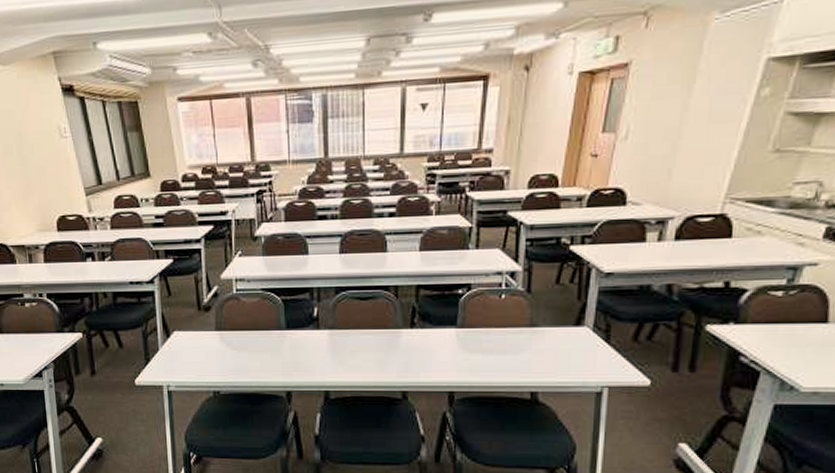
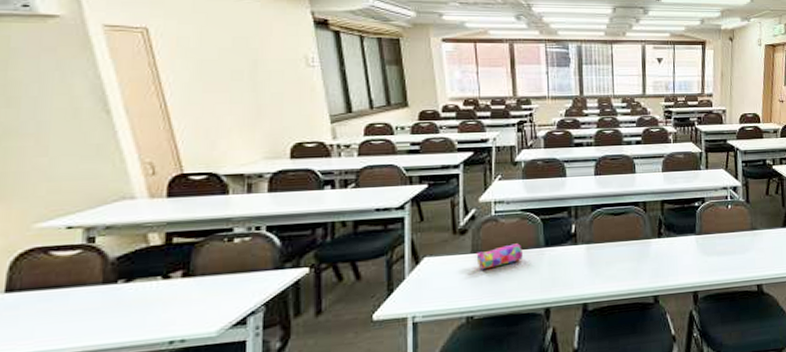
pencil case: none [220,324,264,348] -> present [476,243,523,270]

